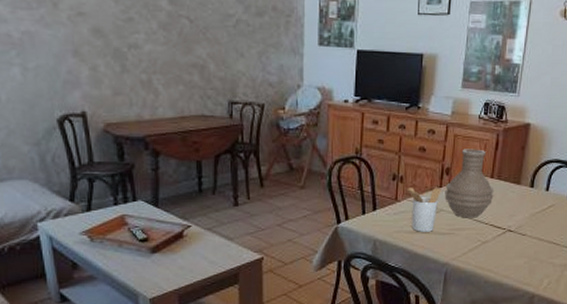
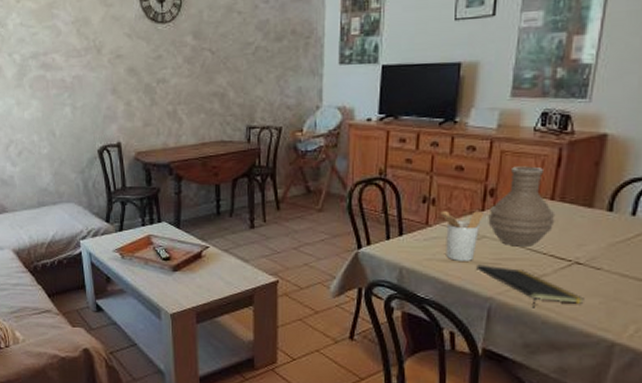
notepad: none [436,234,514,270] -> present [476,264,584,308]

